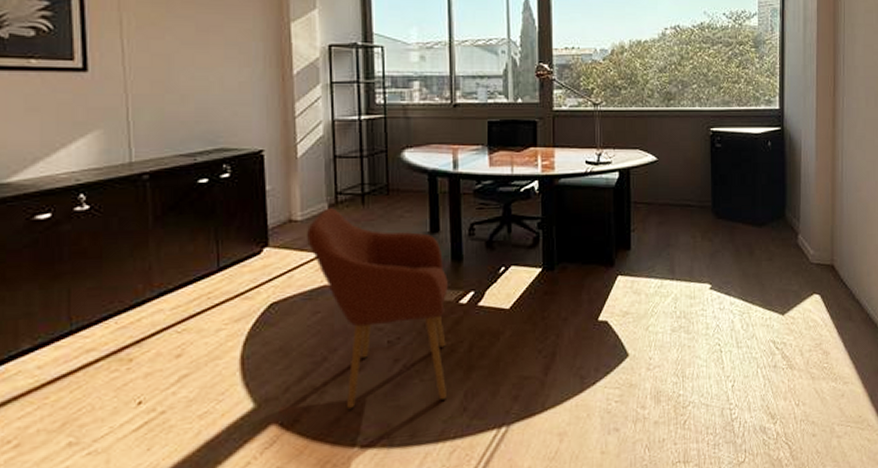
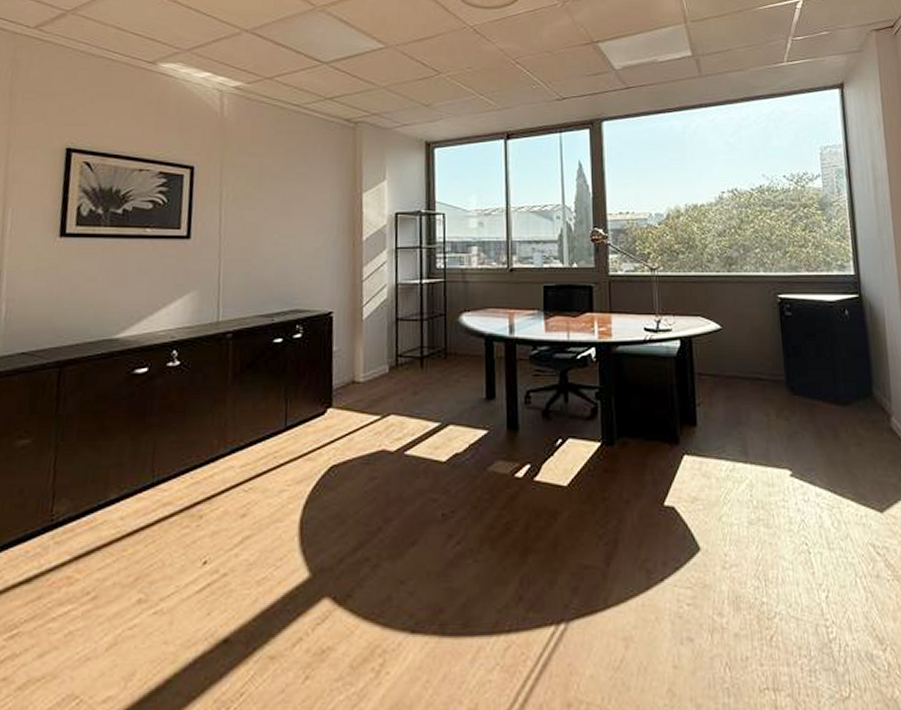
armchair: present [307,208,448,410] -> none [368,371,503,588]

